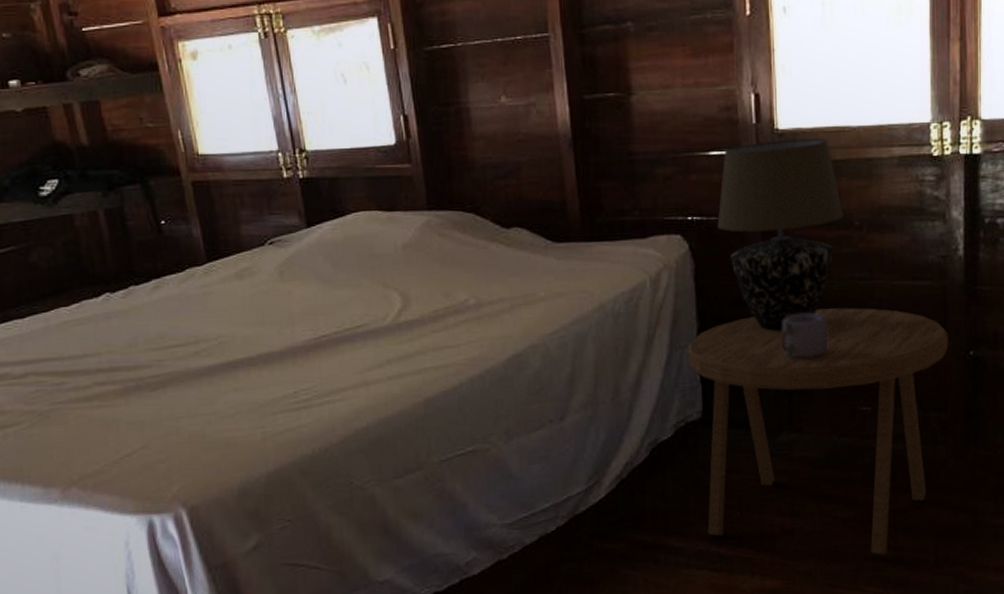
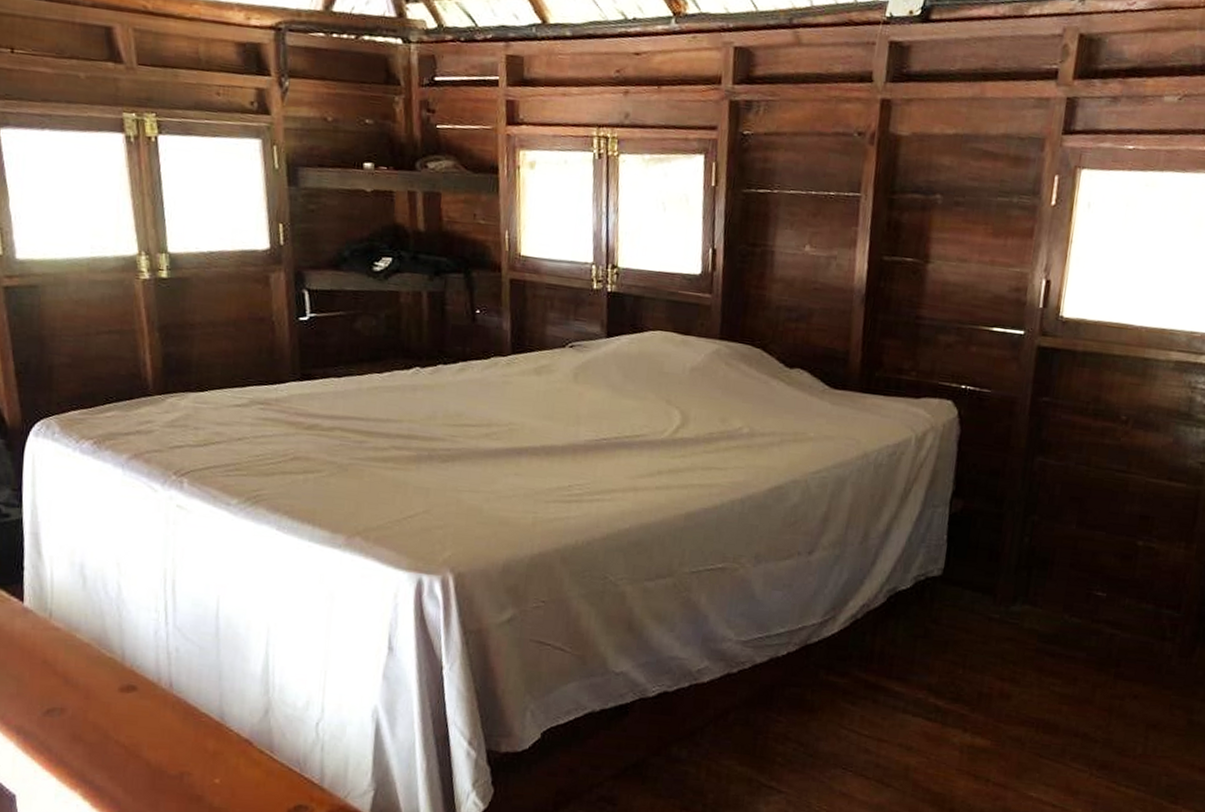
side table: present [688,307,948,556] -> none [928,488,1194,736]
table lamp: present [717,138,844,331] -> none [988,326,1113,507]
mug: present [781,312,842,359] -> none [1029,493,1087,538]

